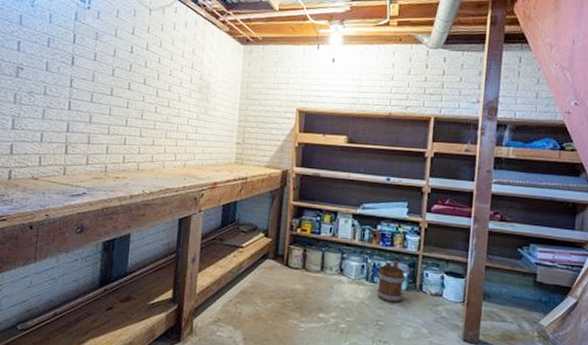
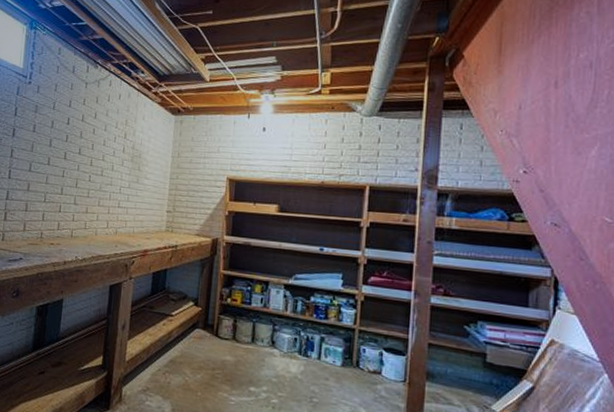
bucket: present [376,260,406,303] -> none [310,334,342,380]

